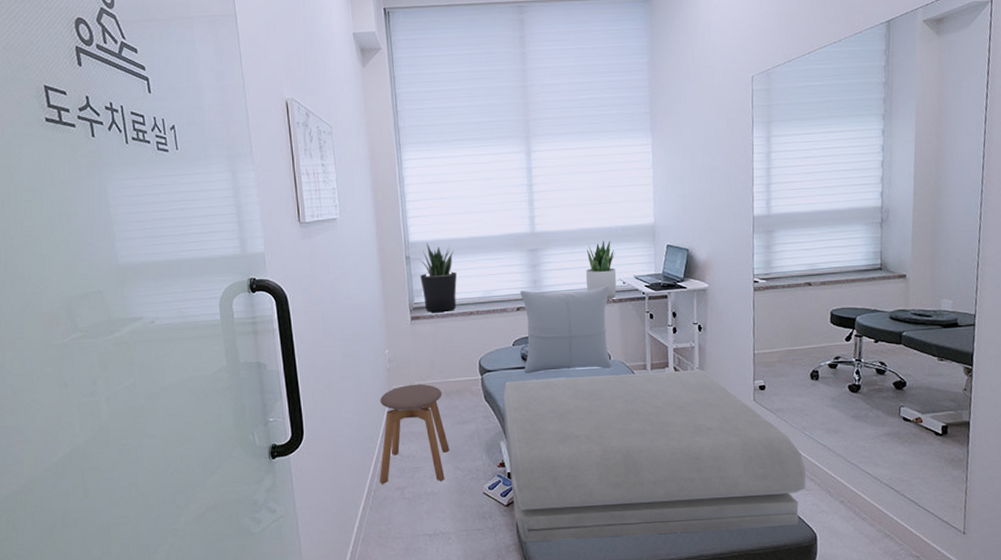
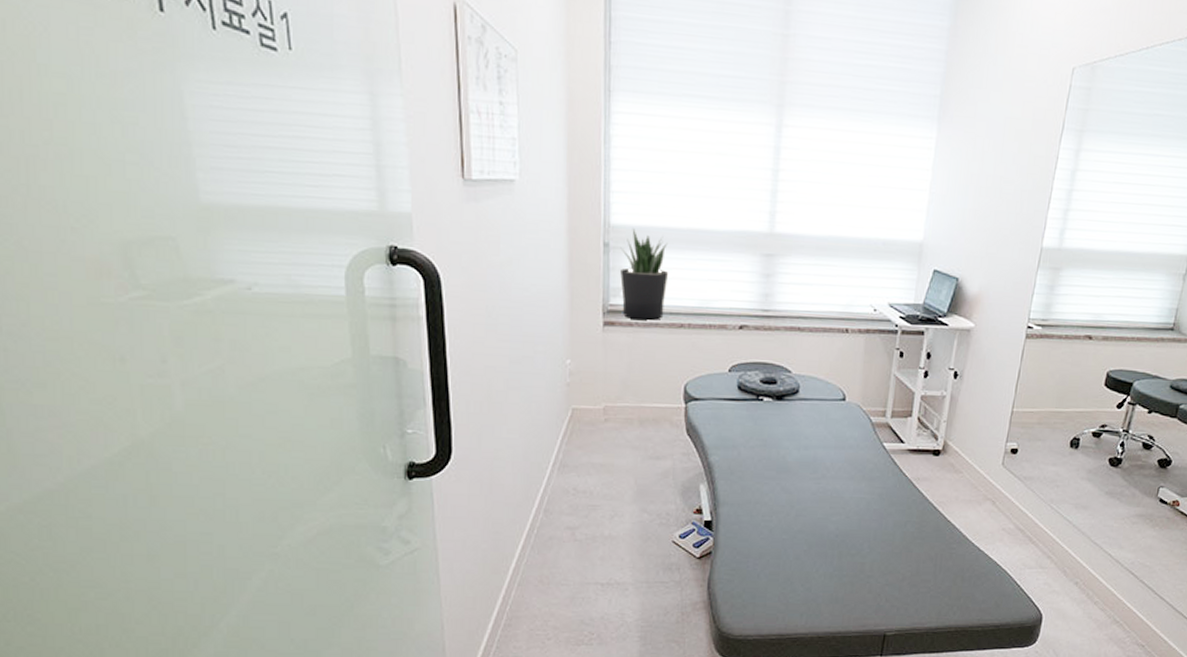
stool: present [379,383,450,484] -> none [544,405,637,525]
towel: present [502,370,807,542] -> none [706,414,1045,605]
pillow: present [520,285,612,374] -> none [739,305,857,412]
planter: present [585,240,617,301] -> none [828,254,870,330]

